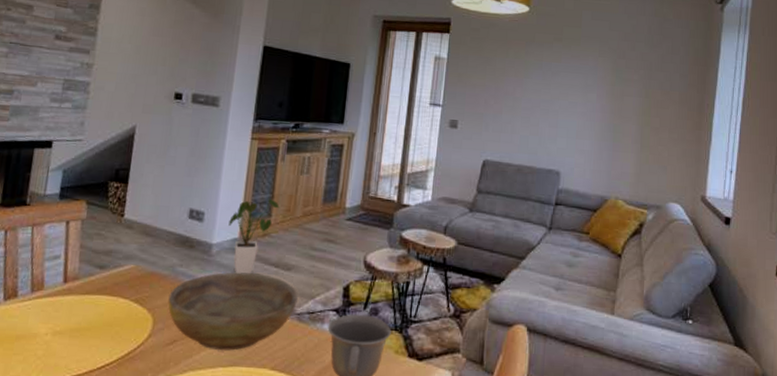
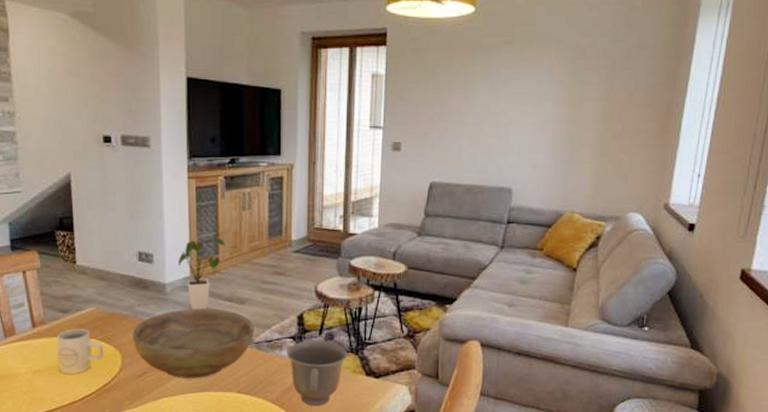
mug: none [82,286,136,339] -> present [56,328,104,375]

